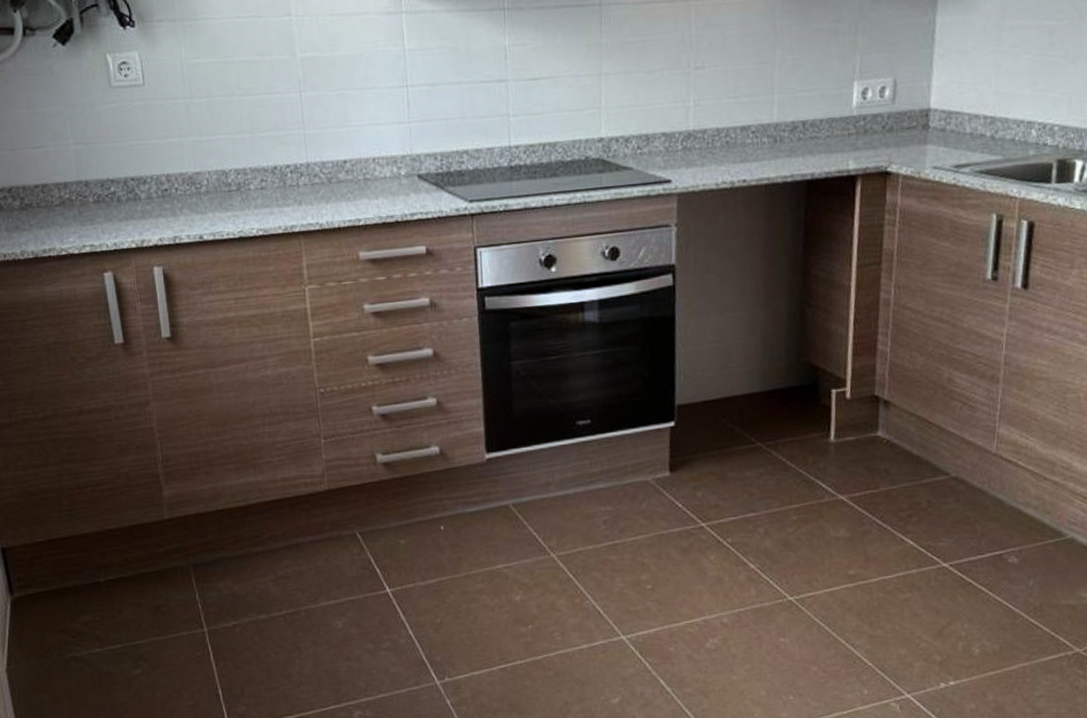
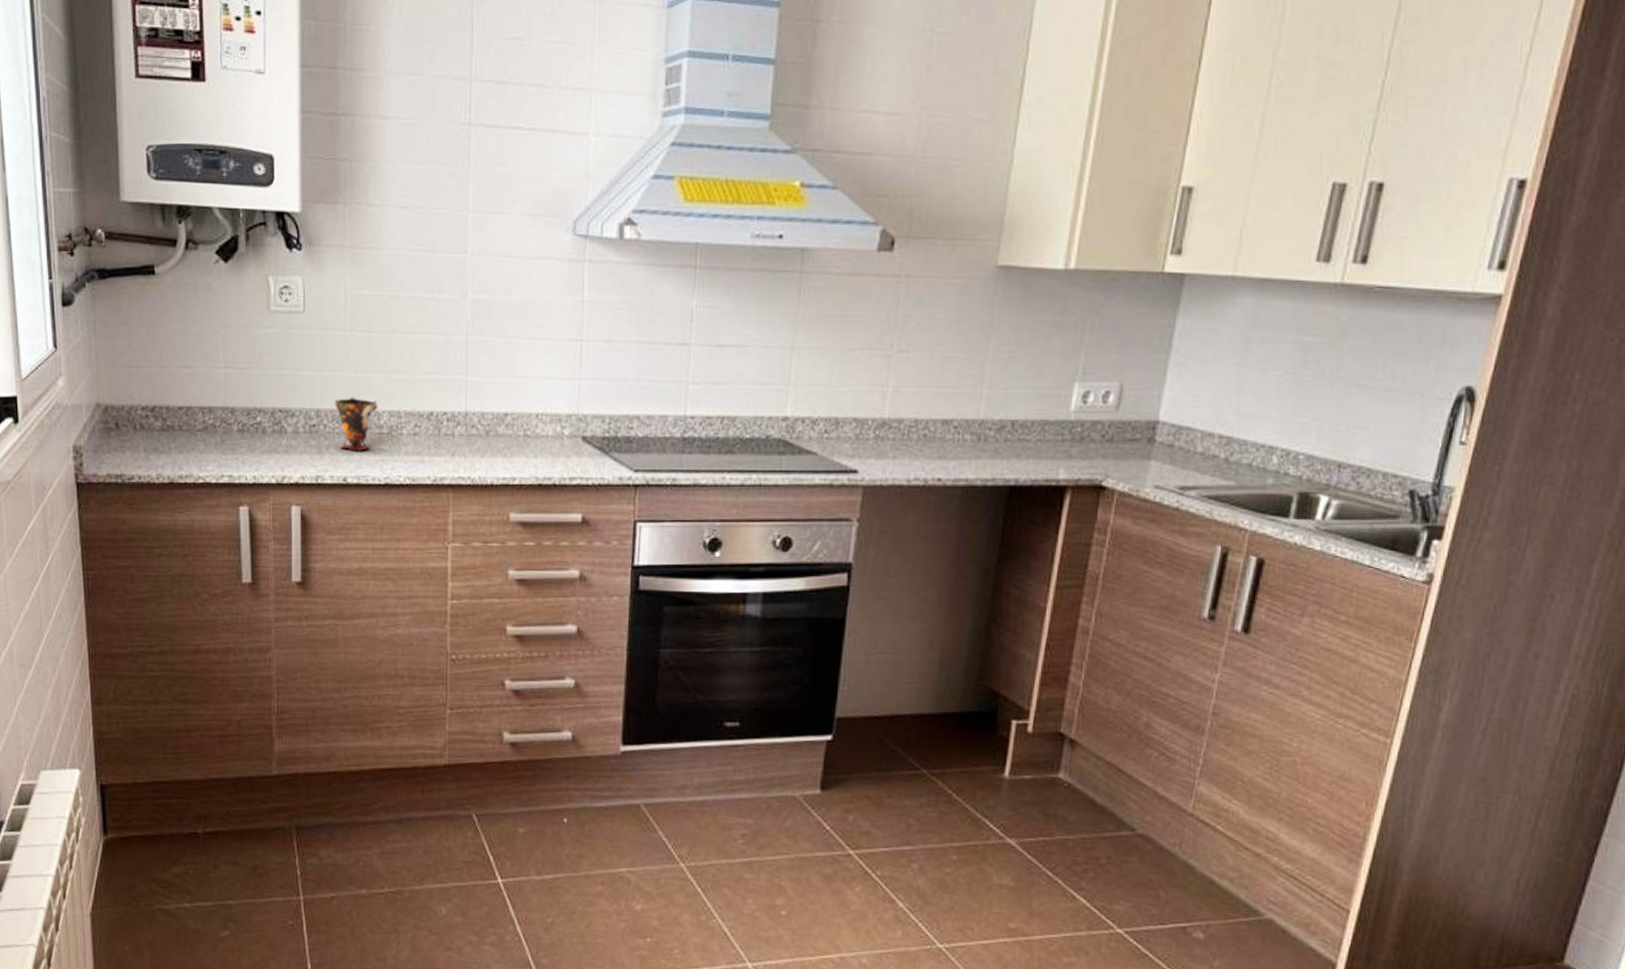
cup: none [182,159,225,210] -> present [334,397,379,451]

